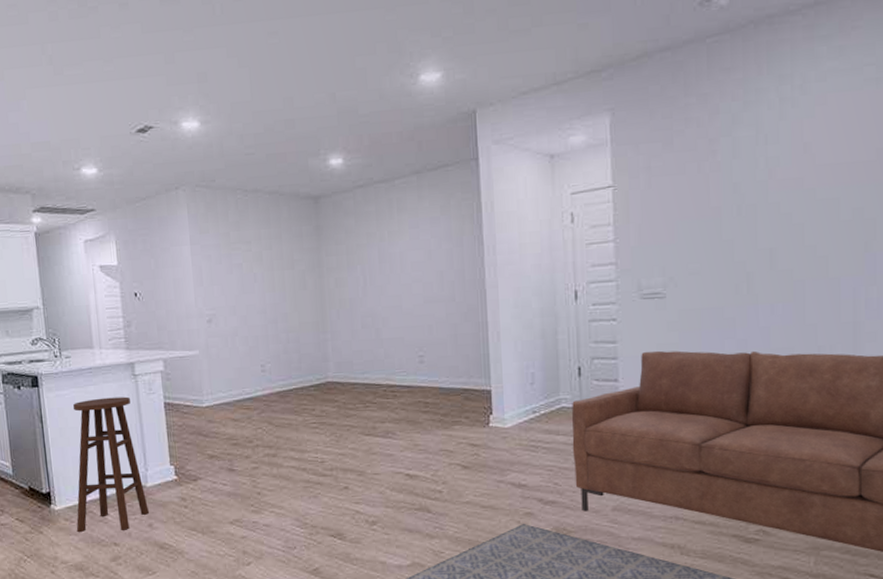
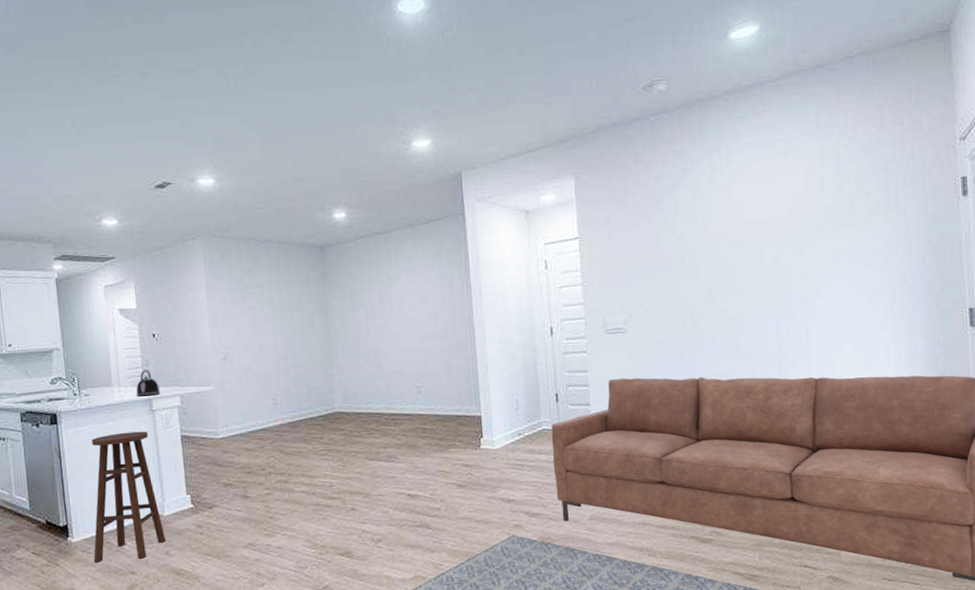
kettle: none [117,330,143,360] -> present [136,369,161,397]

